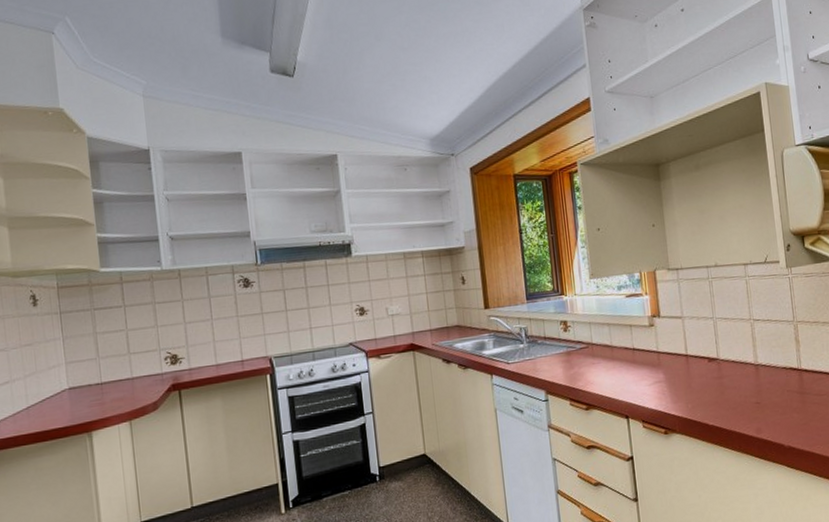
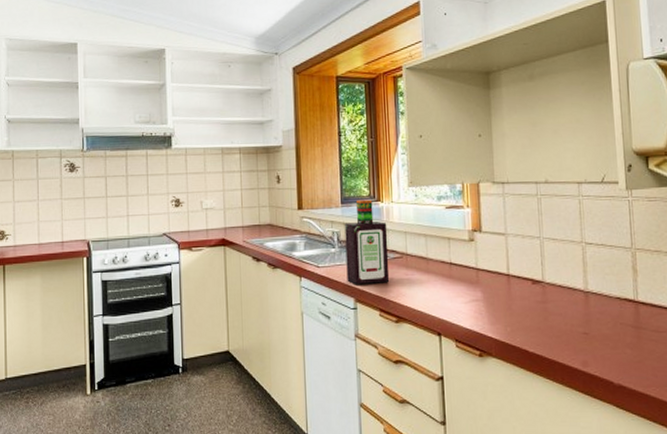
bottle: none [531,294,578,378] -> present [344,199,390,285]

